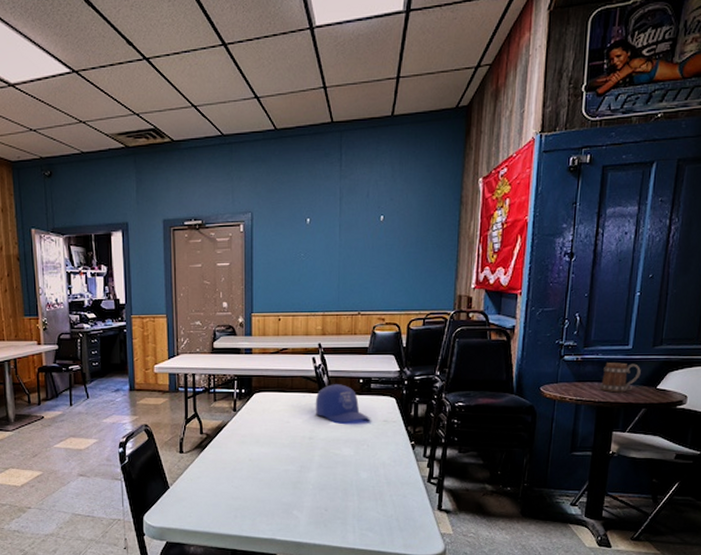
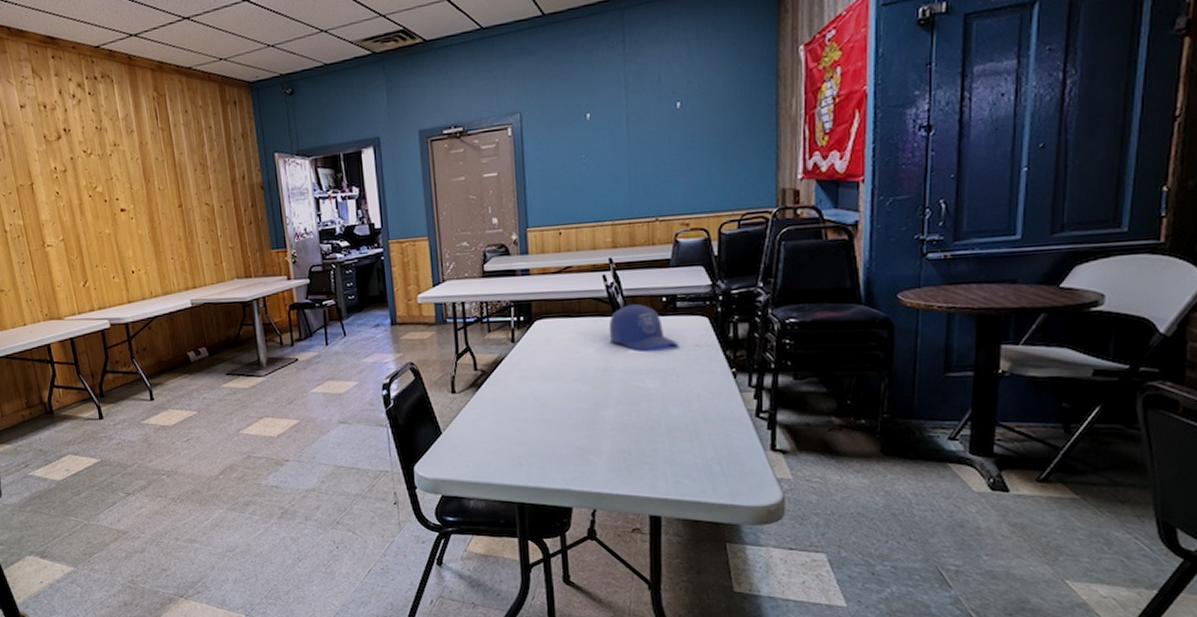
beer mug: present [600,362,641,393] -> none [979,257,1036,296]

